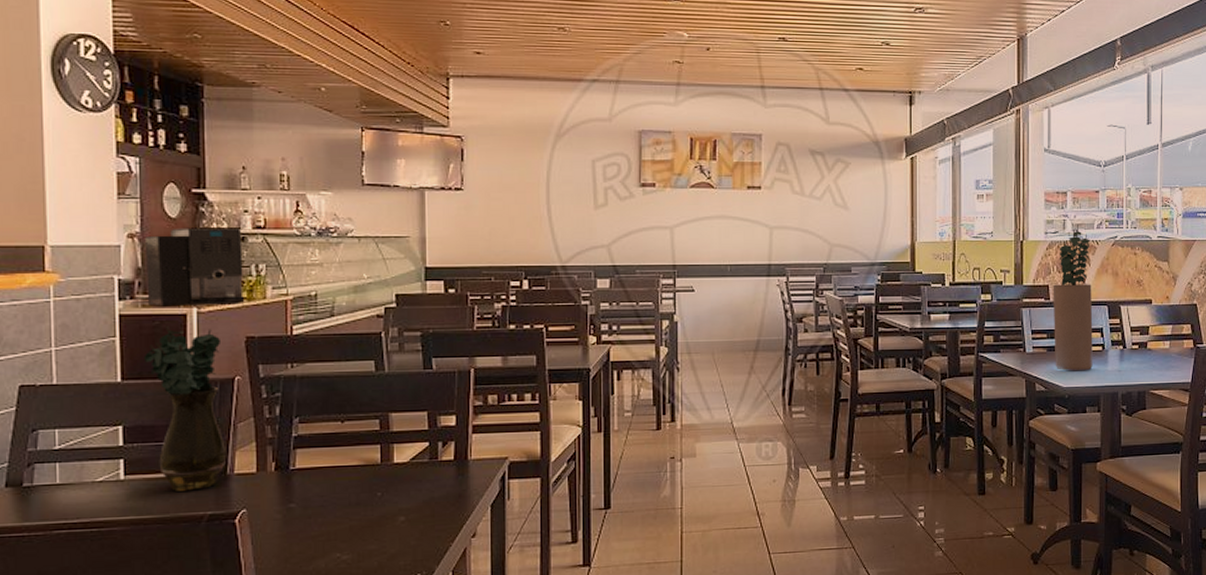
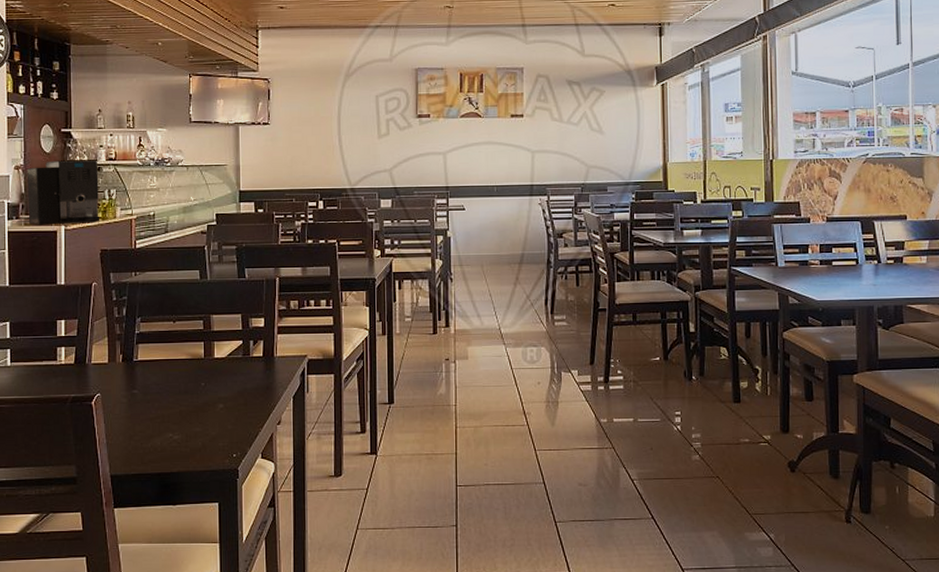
vase: present [143,325,227,491] -> none [25,240,86,377]
vase: present [1052,223,1093,372] -> none [803,142,847,285]

